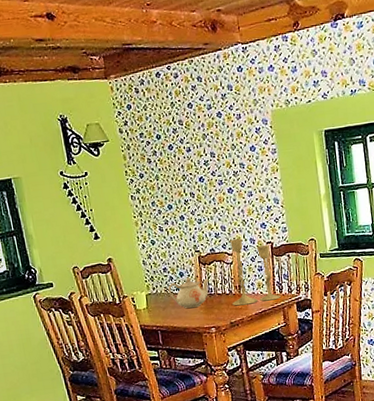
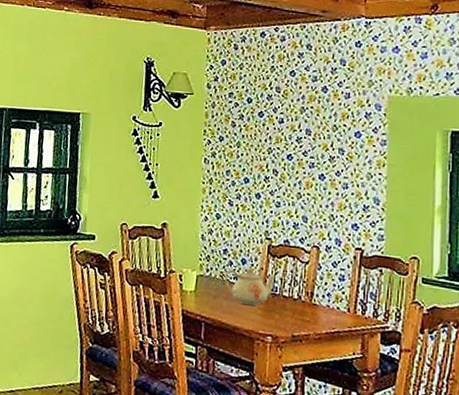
candlestick: present [229,238,281,306] -> none [299,234,362,322]

